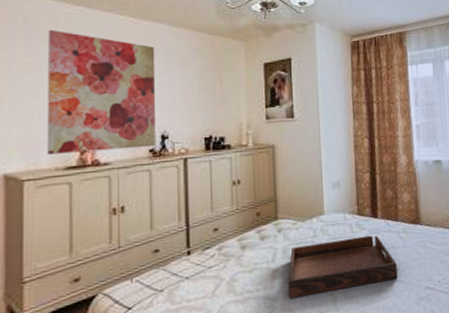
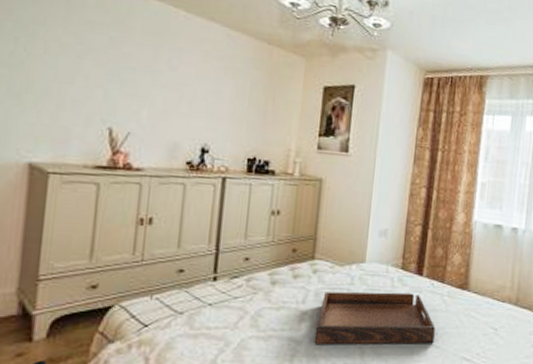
wall art: present [46,29,156,154] -> none [76,10,207,160]

